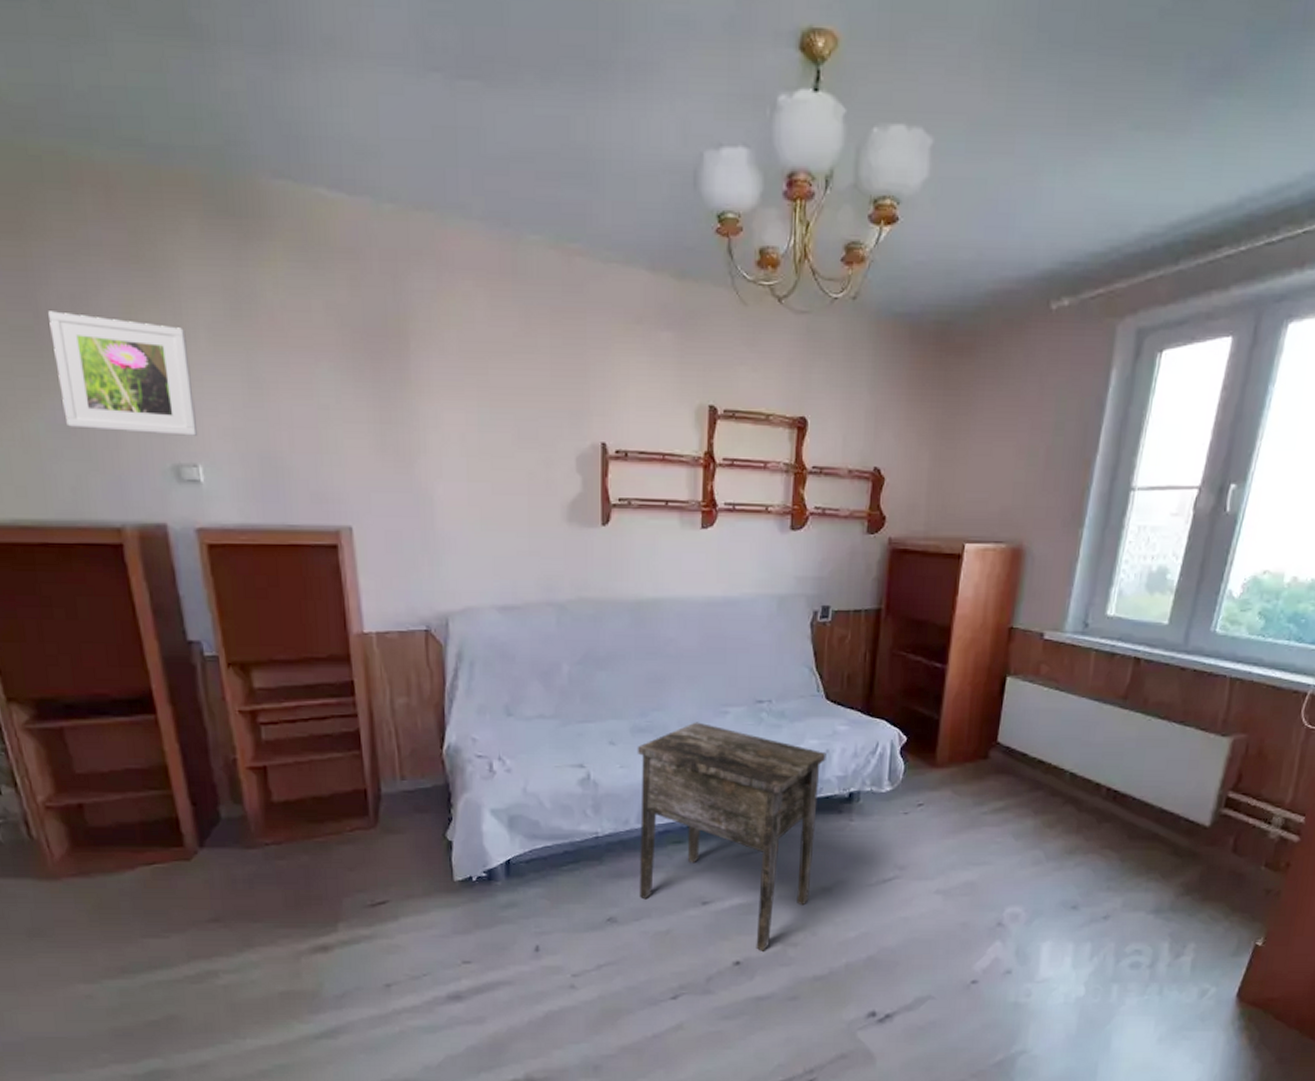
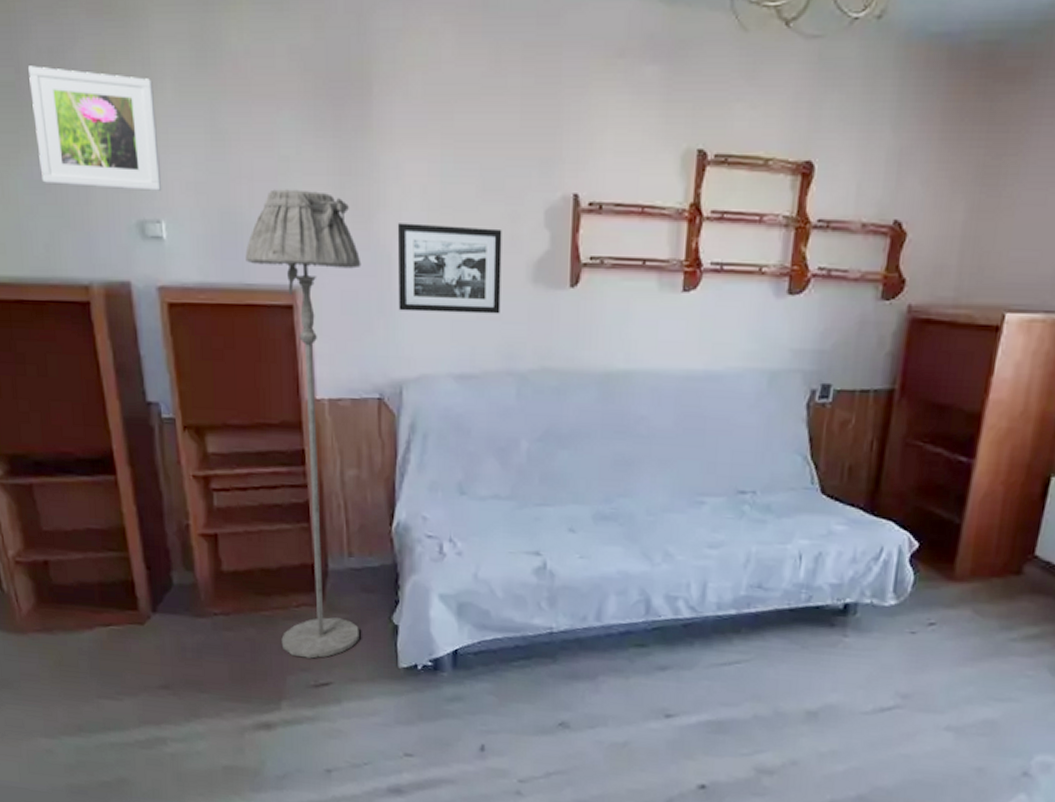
floor lamp: none [287,435,414,880] -> present [245,189,361,659]
picture frame: none [438,468,539,551] -> present [397,223,502,314]
side table: present [637,722,826,951] -> none [596,511,819,777]

